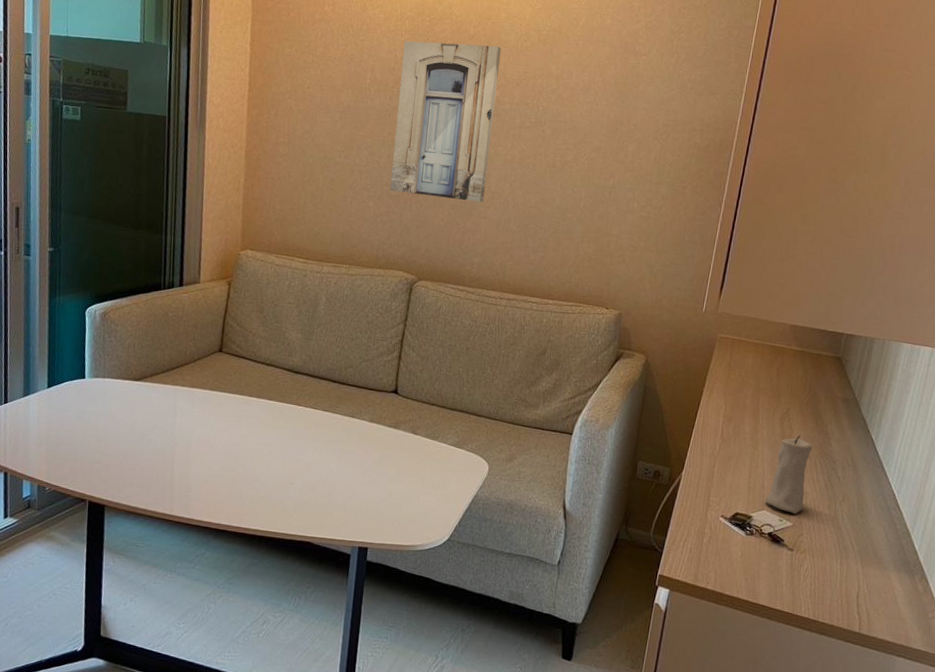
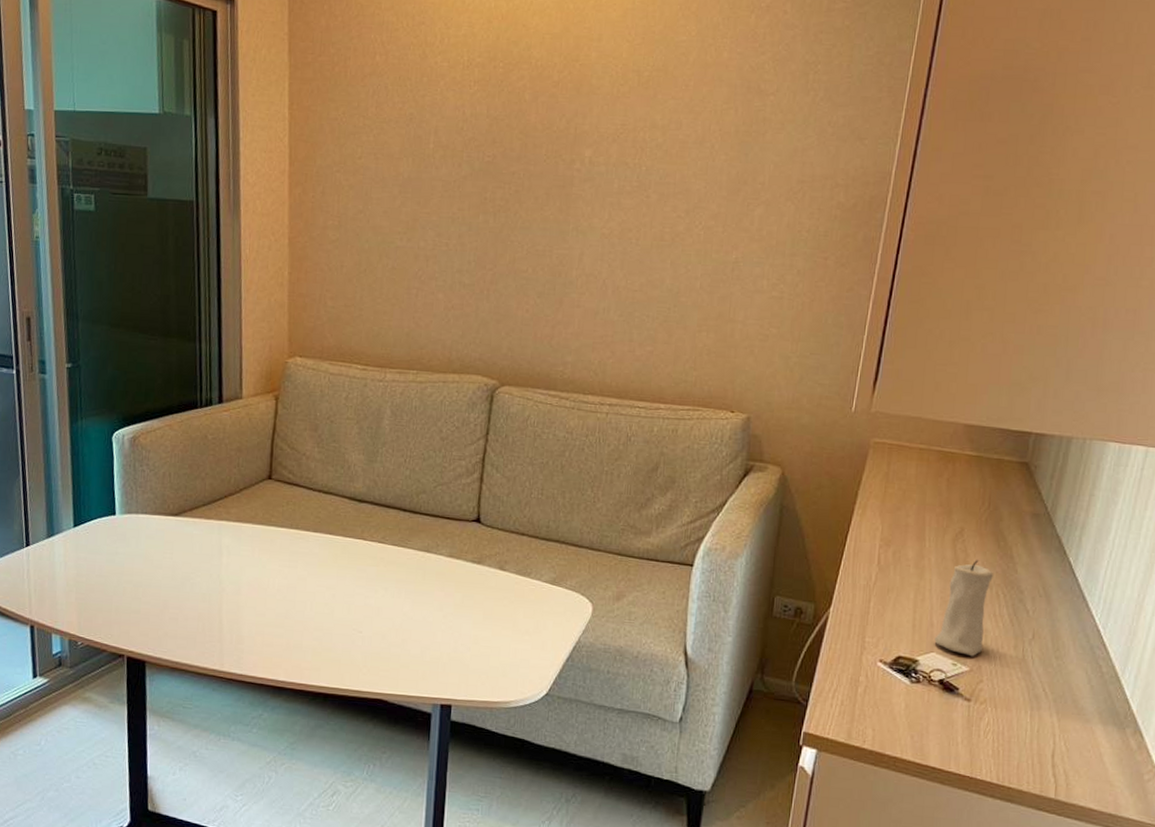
wall art: present [390,41,502,203] -> none [463,93,593,288]

